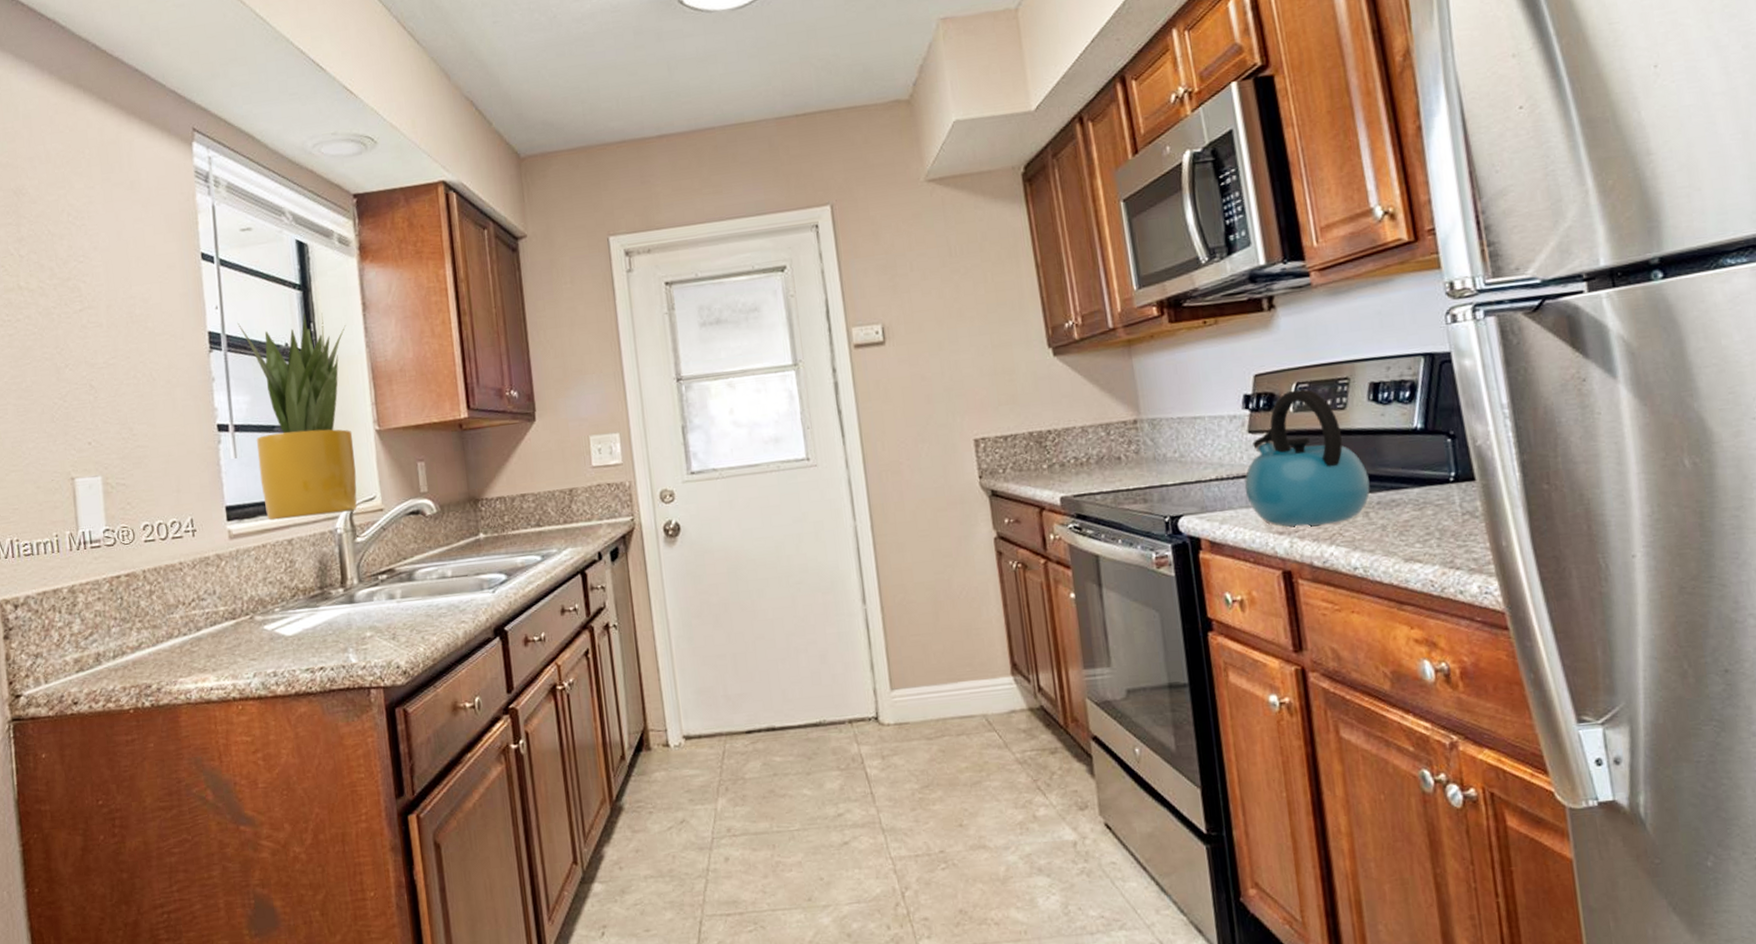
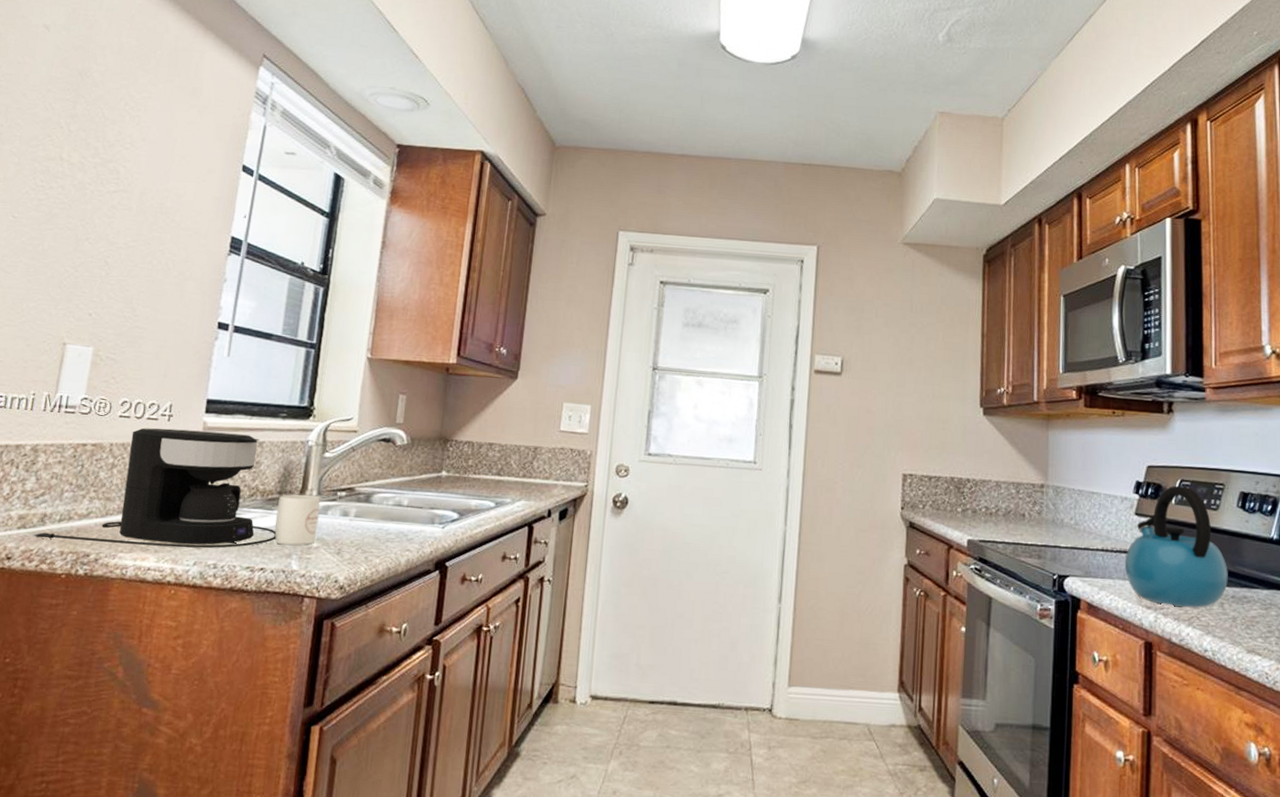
coffee maker: none [91,534,328,678] -> present [31,428,277,549]
planter: present [237,312,358,521] -> none [244,234,363,427]
mug: none [321,584,367,641] -> present [274,494,320,546]

